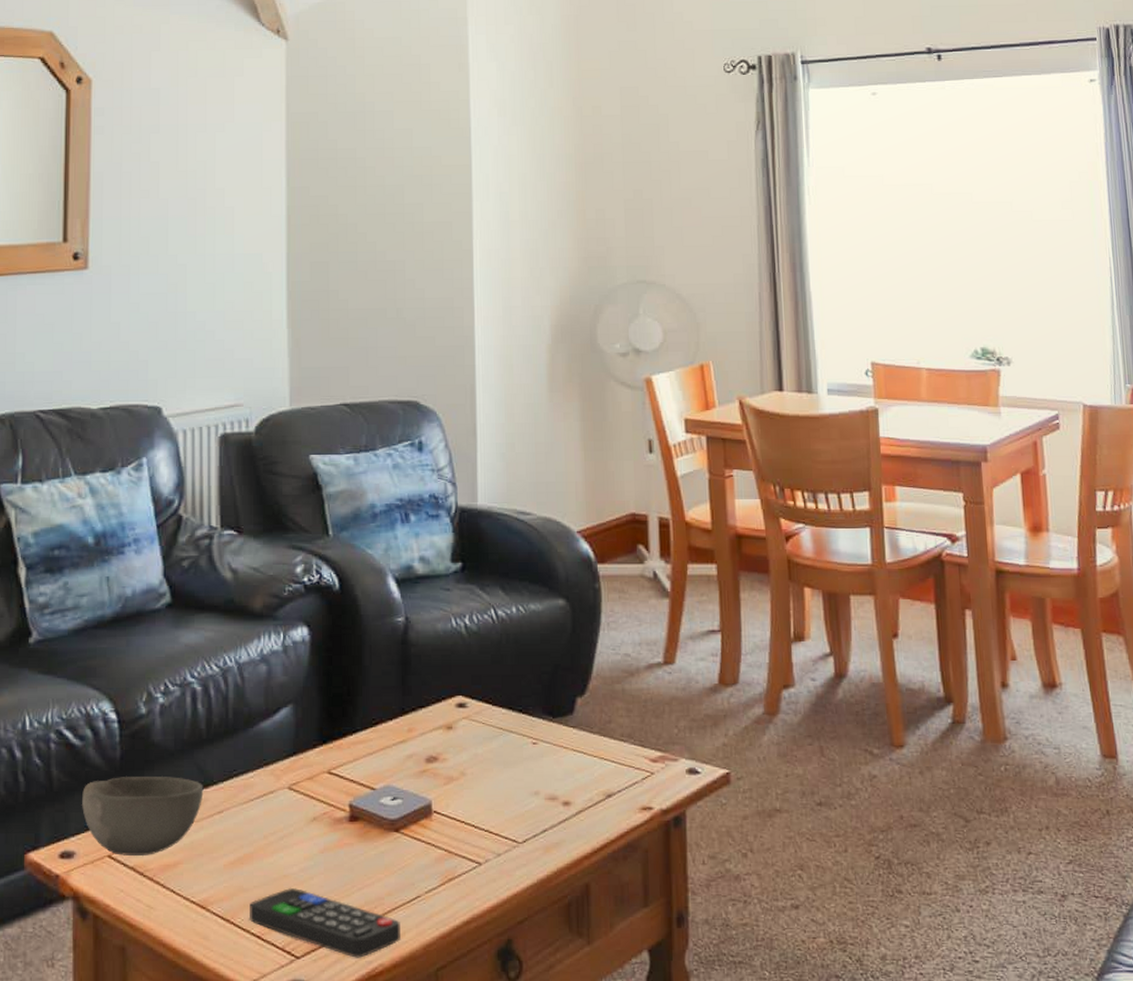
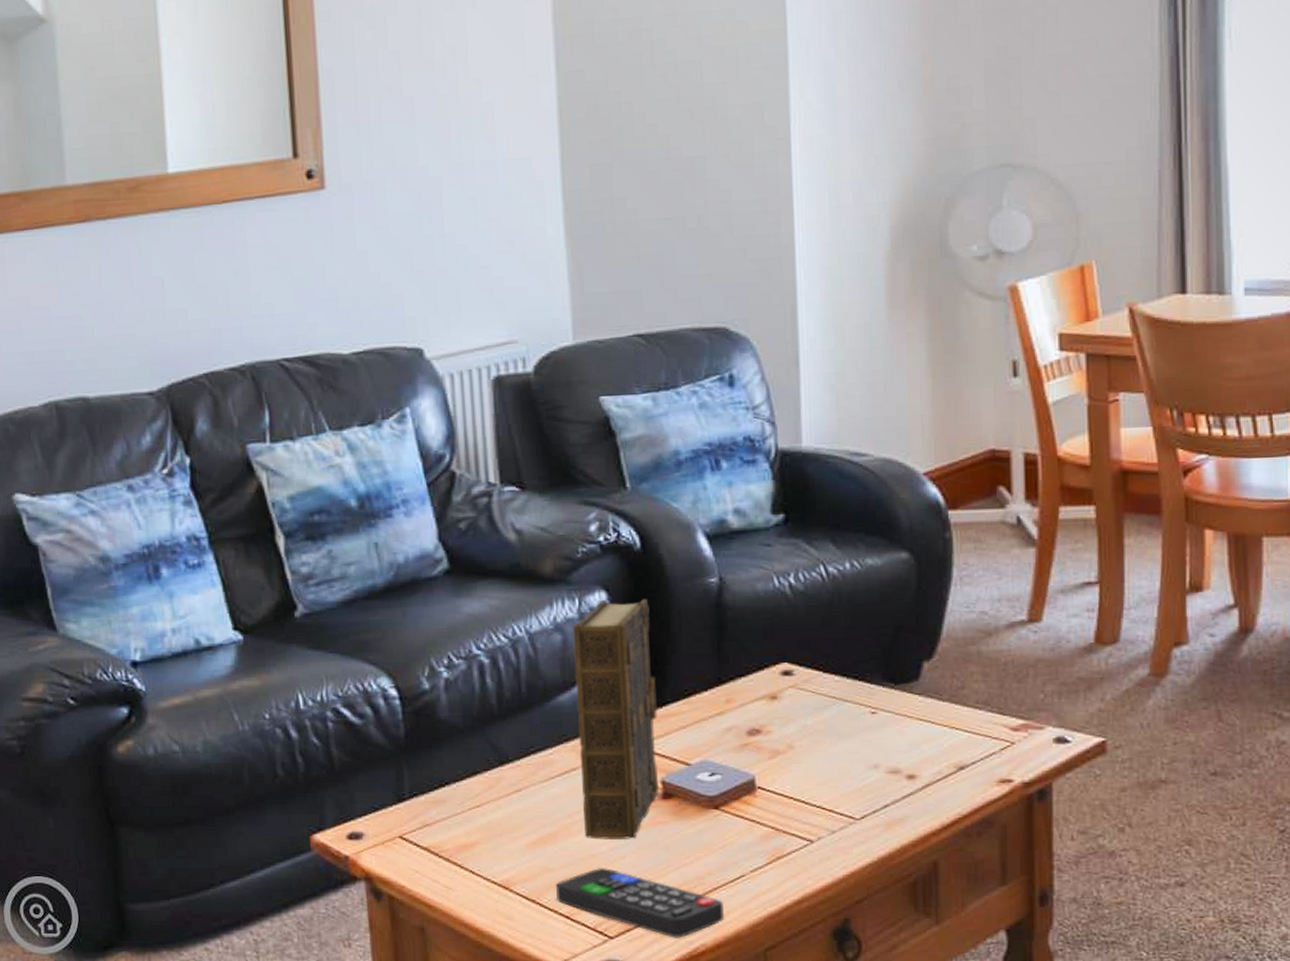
bowl: present [82,777,204,856] -> none [366,755,499,836]
book: none [277,634,348,862] -> present [572,599,658,841]

